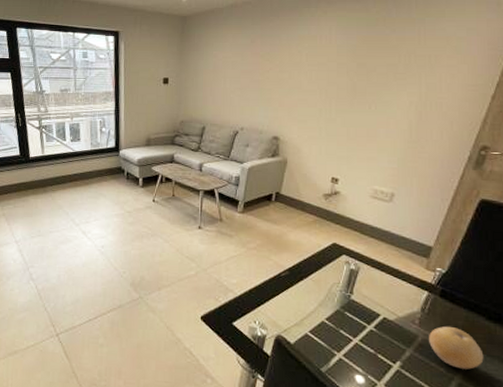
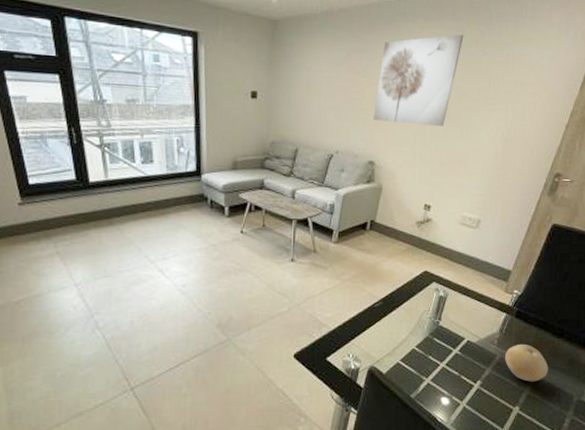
wall art: none [277,14,370,103] -> present [373,34,464,127]

